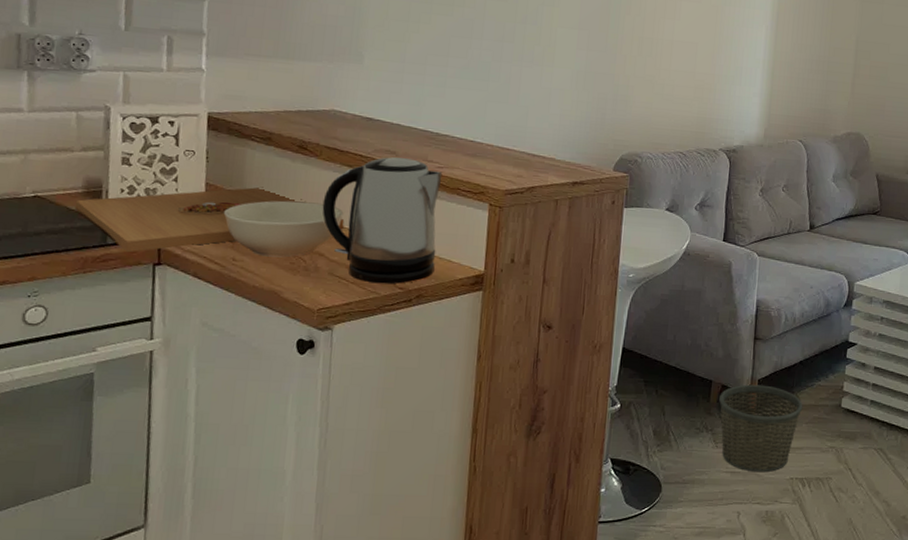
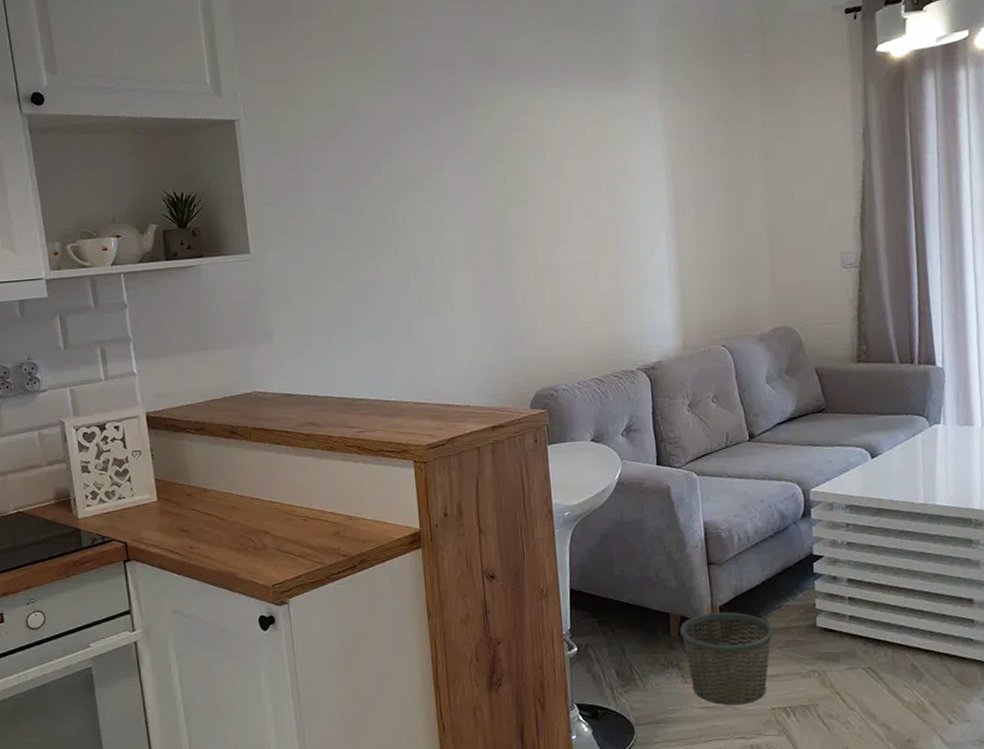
platter: present [75,186,345,253] -> none [50,475,282,554]
bowl: present [223,200,344,258] -> none [174,483,280,541]
kettle: present [322,157,443,284] -> none [259,427,374,554]

